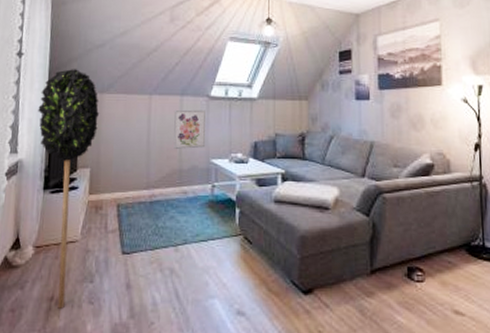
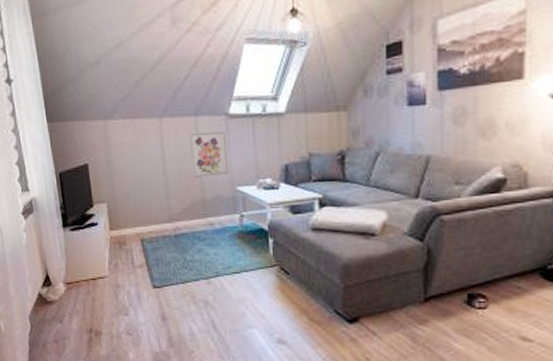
decorative plant: present [38,69,100,309] -> none [40,93,108,340]

